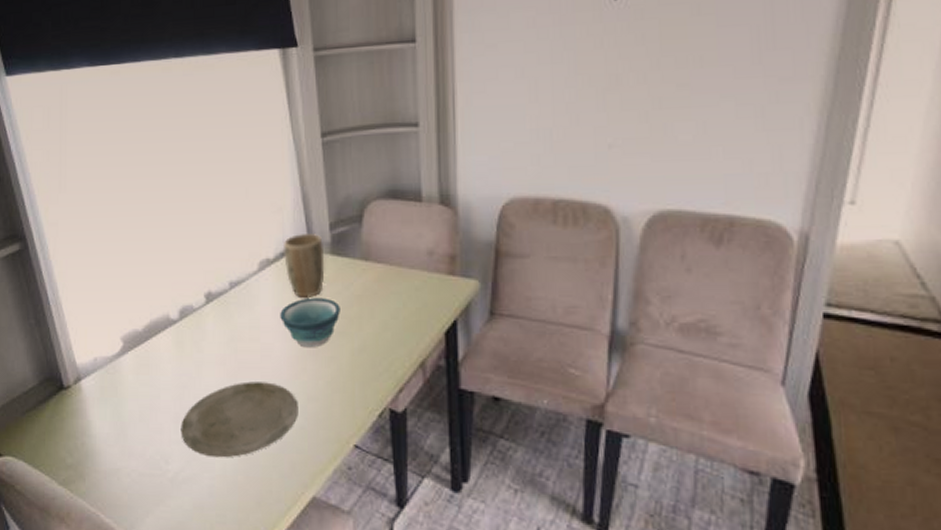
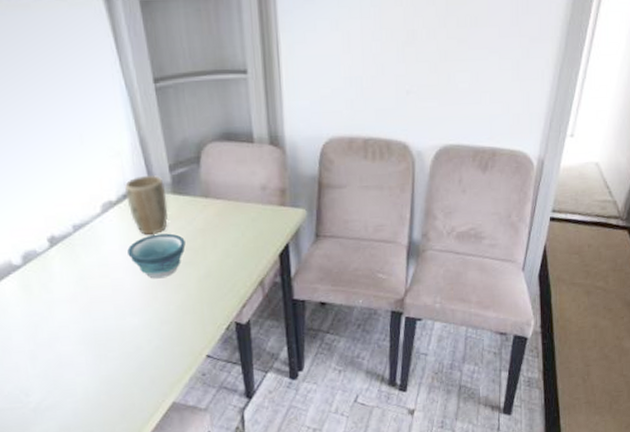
plate: present [181,381,298,458] -> none [37,312,154,385]

